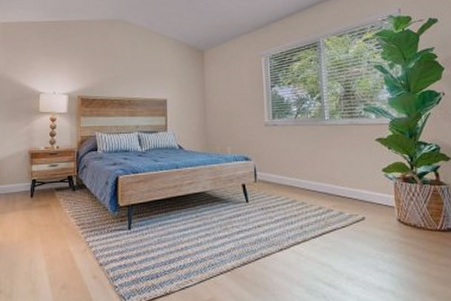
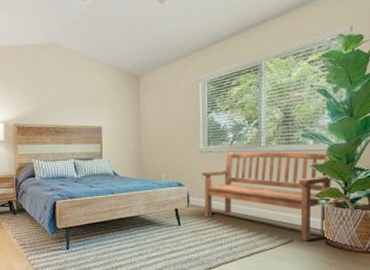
bench: none [267,125,399,219] -> present [201,152,331,242]

